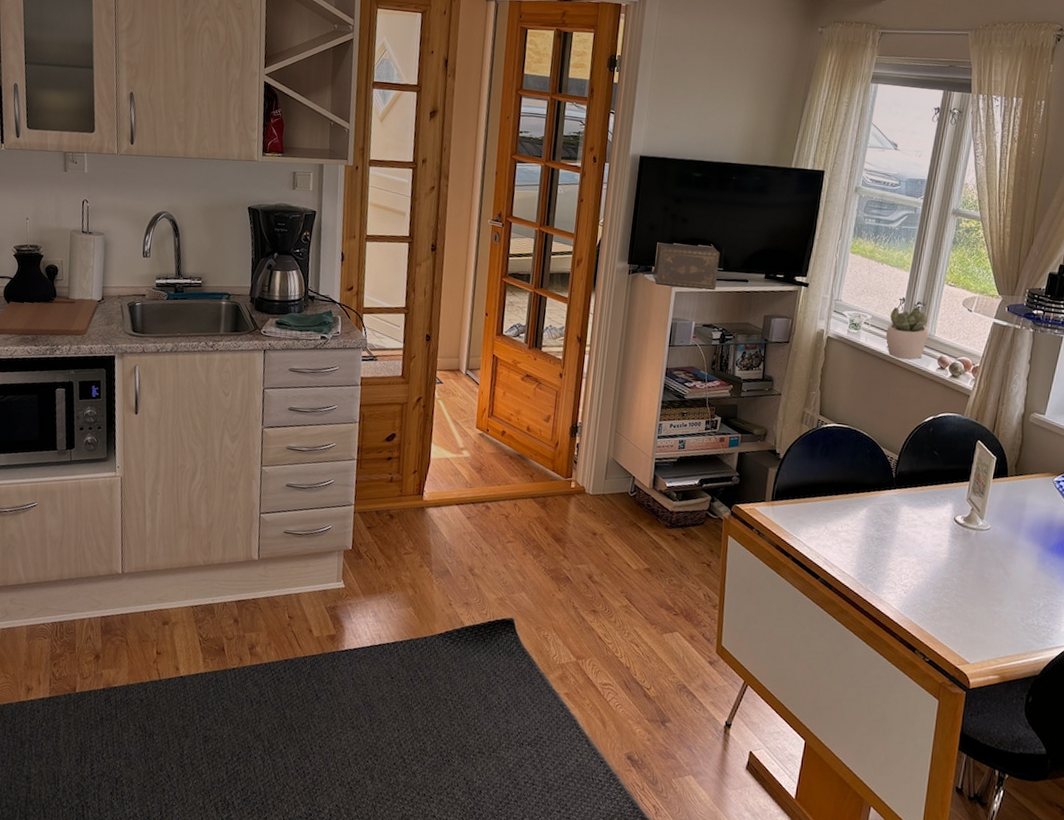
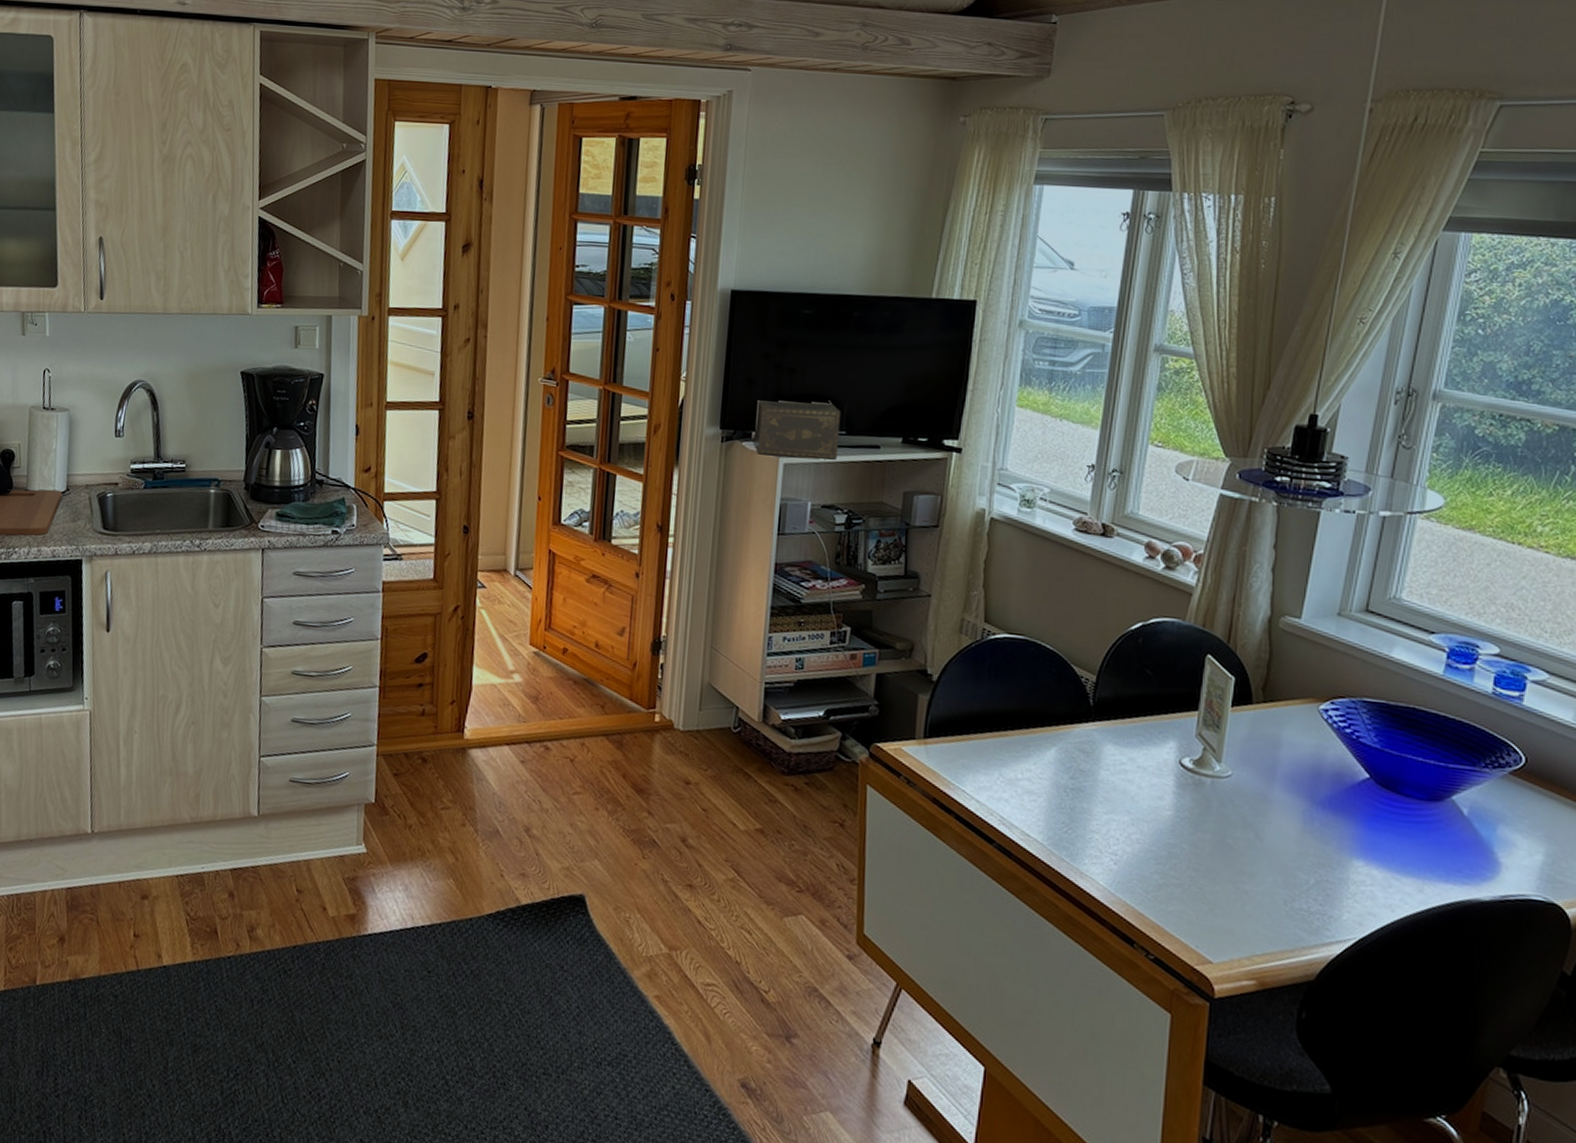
succulent plant: present [885,307,929,360] -> none [1070,476,1130,547]

